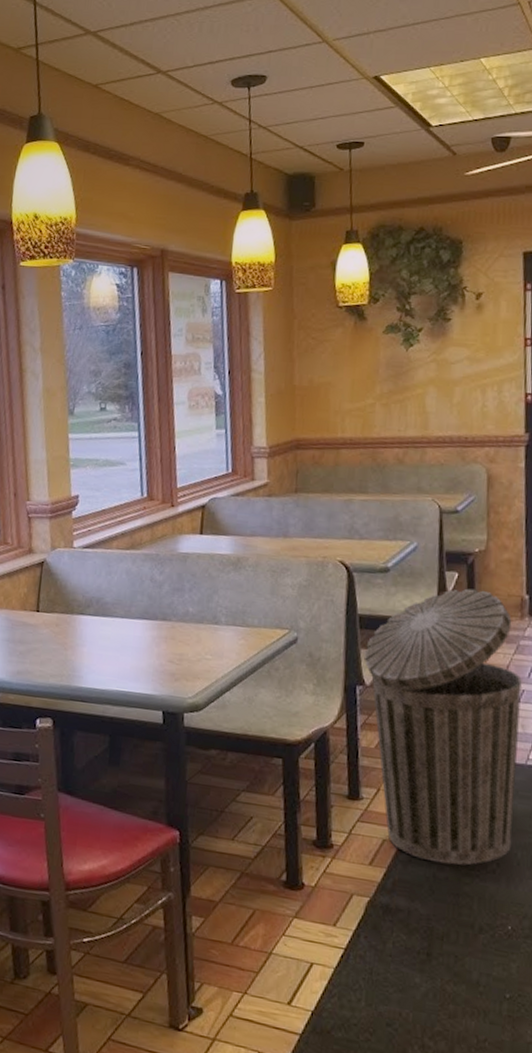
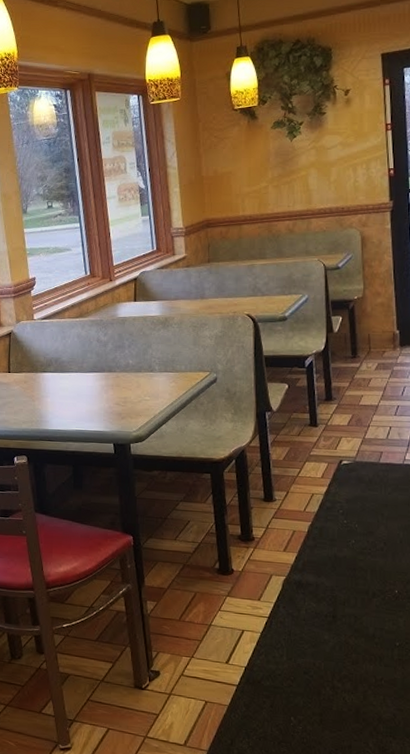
trash can: present [363,588,522,865] -> none [270,329,397,547]

